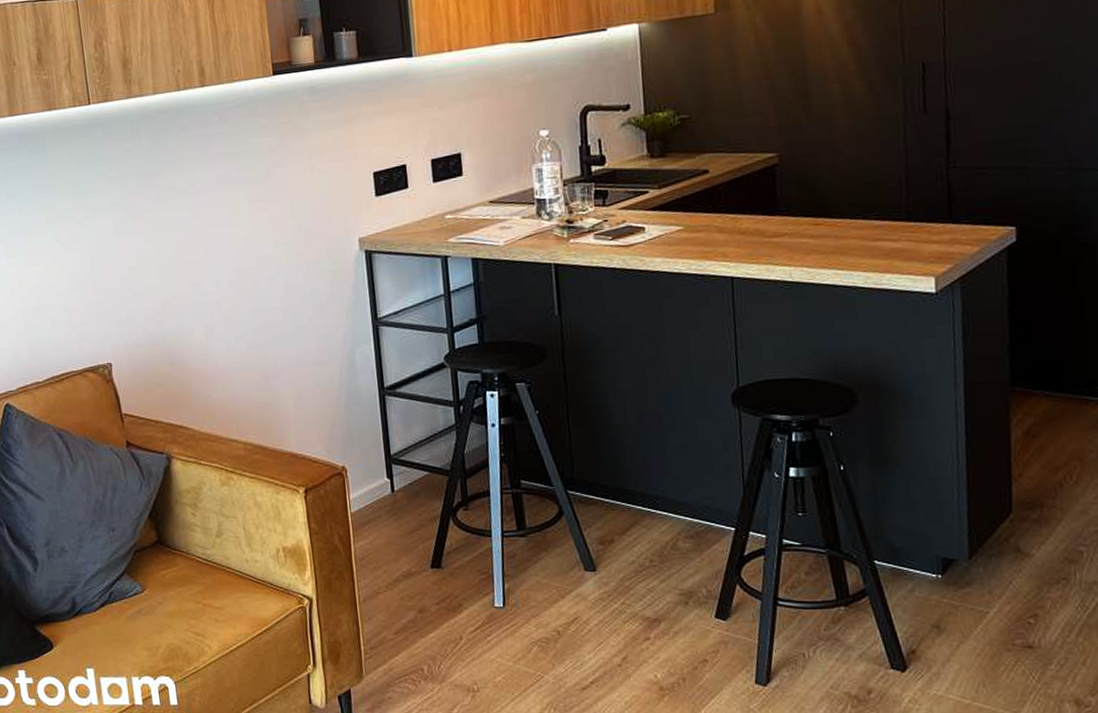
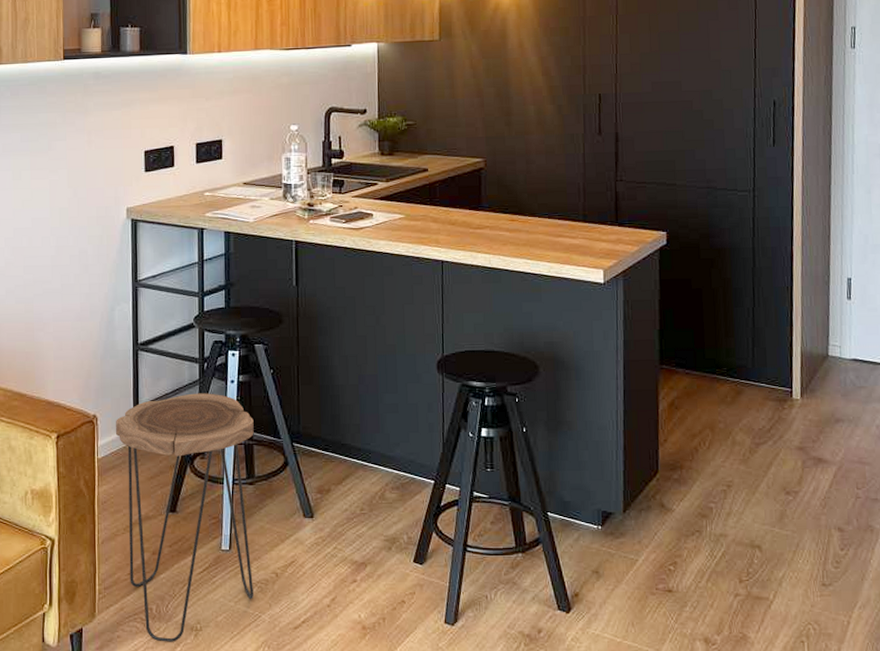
side table: none [367,438,535,704] -> present [115,393,254,642]

